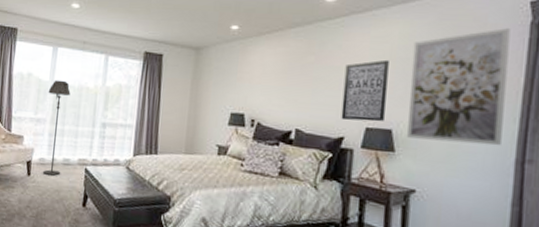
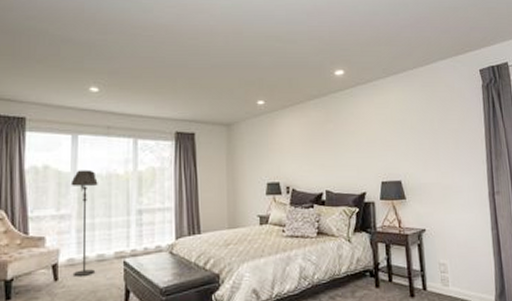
wall art: present [341,59,389,122] -> none [359,122,394,178]
wall art: present [407,28,511,146] -> none [407,91,477,186]

